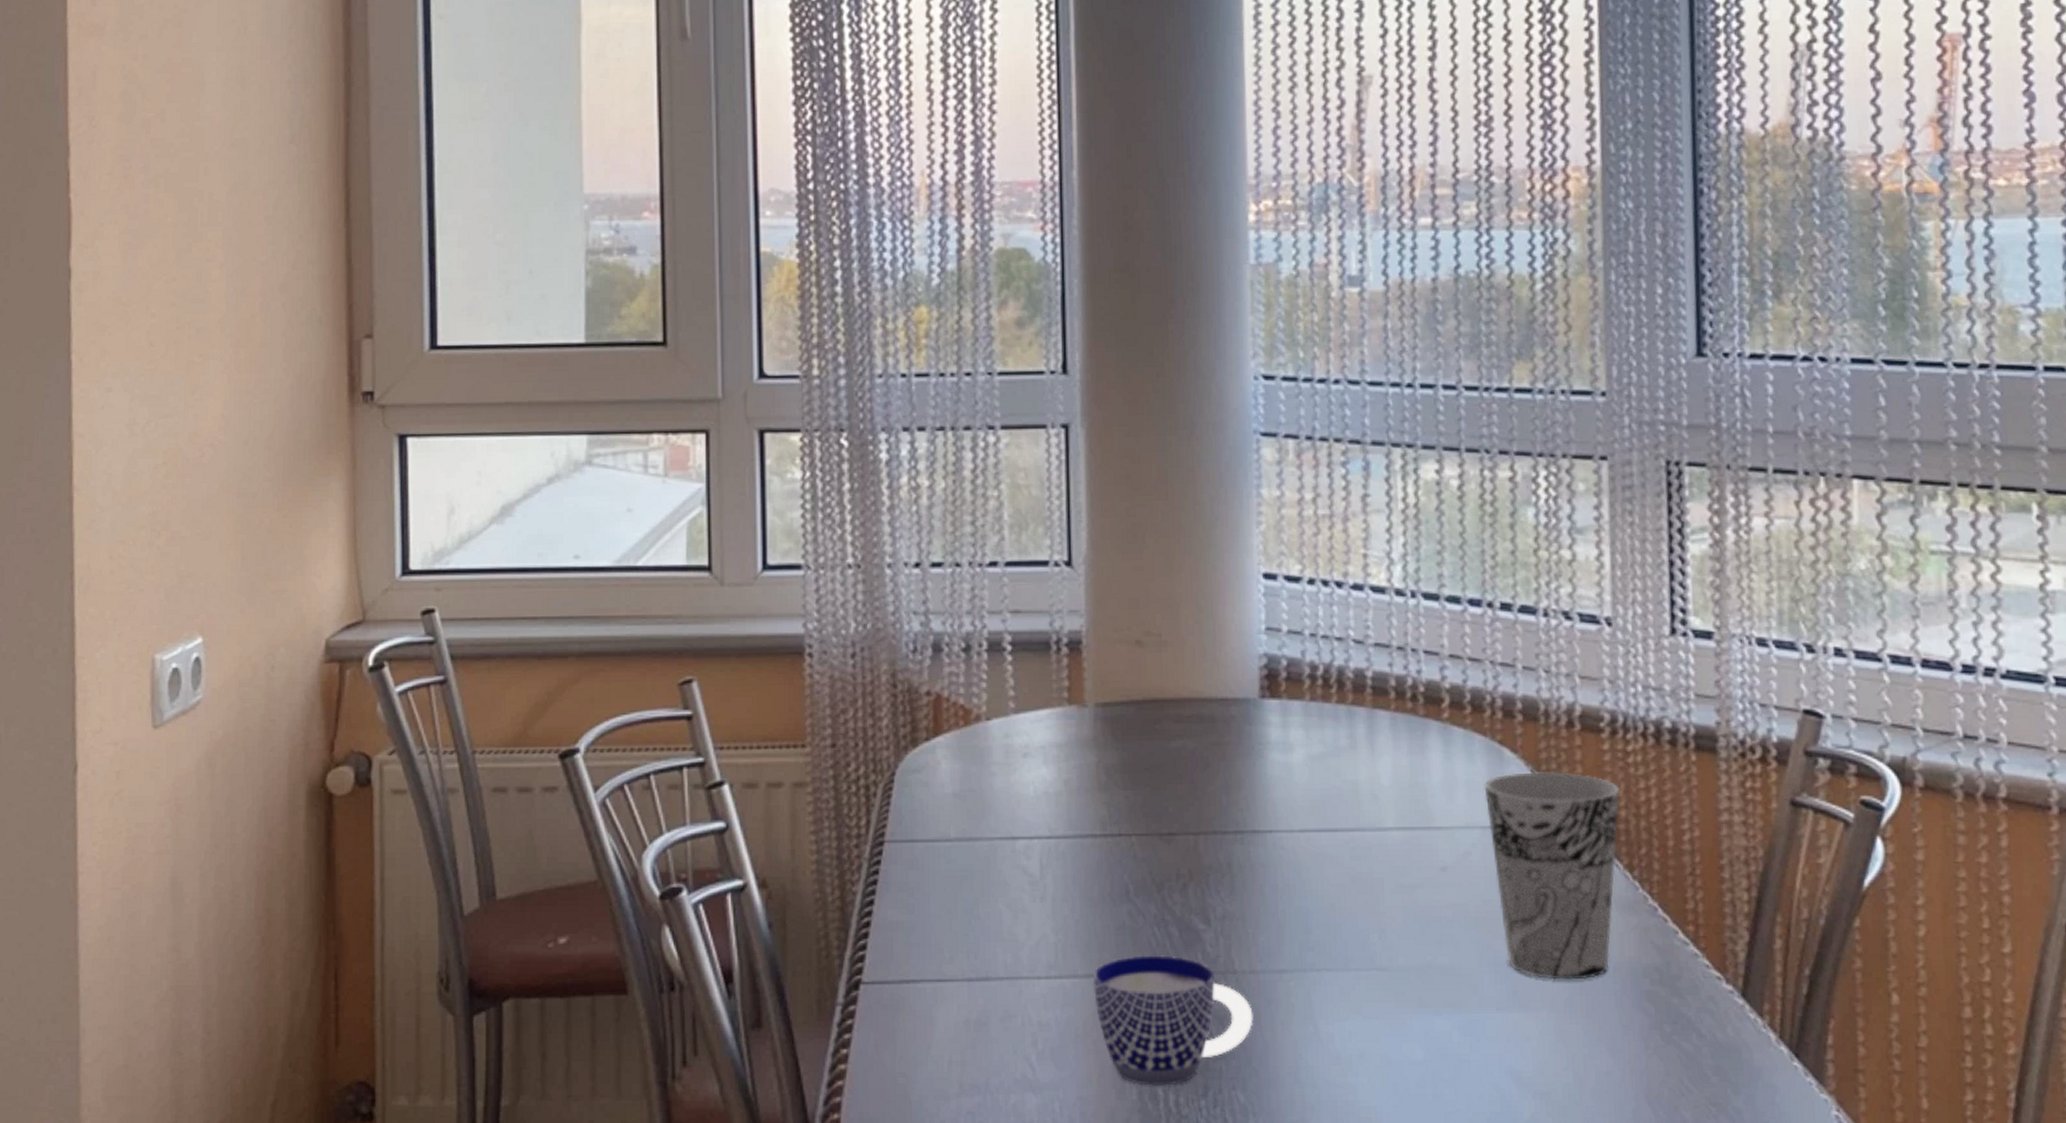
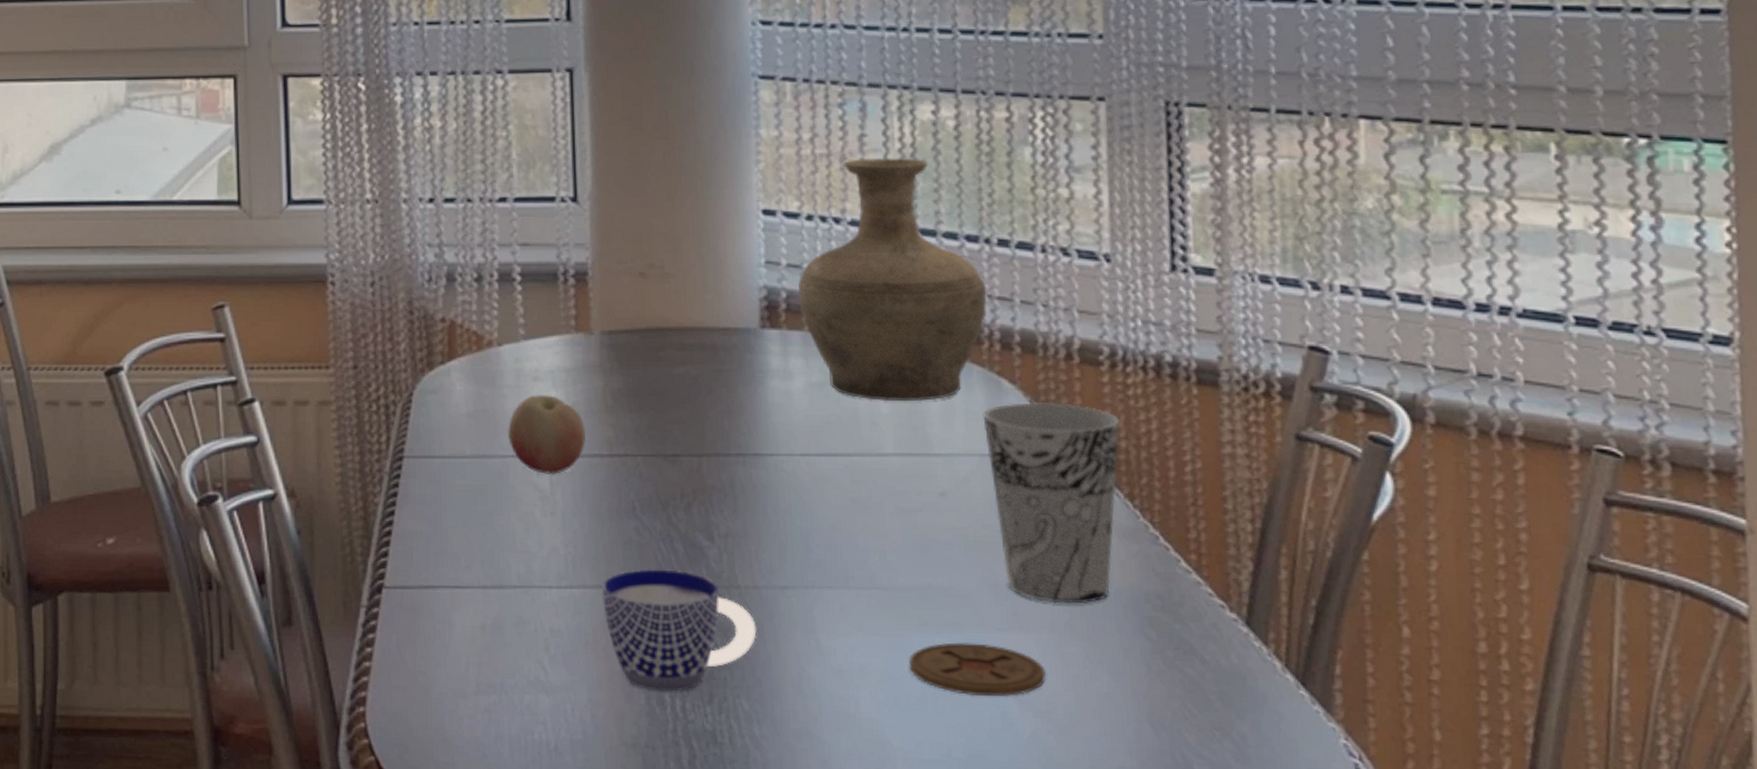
fruit: none [995,771,1079,857] -> present [507,394,587,474]
vase: none [1299,518,1490,774] -> present [798,157,988,402]
coaster: none [1408,1024,1545,1080] -> present [908,642,1046,697]

